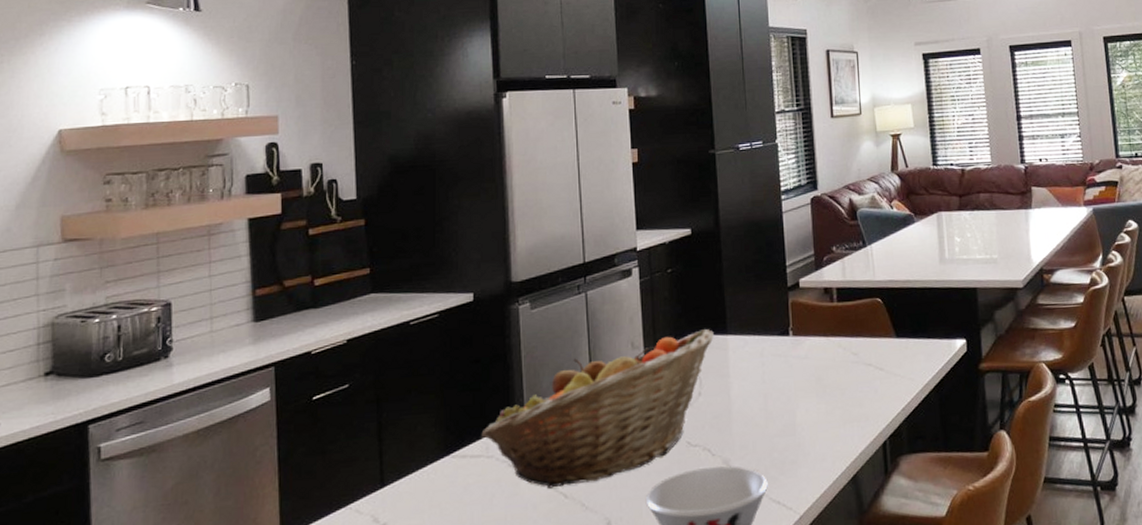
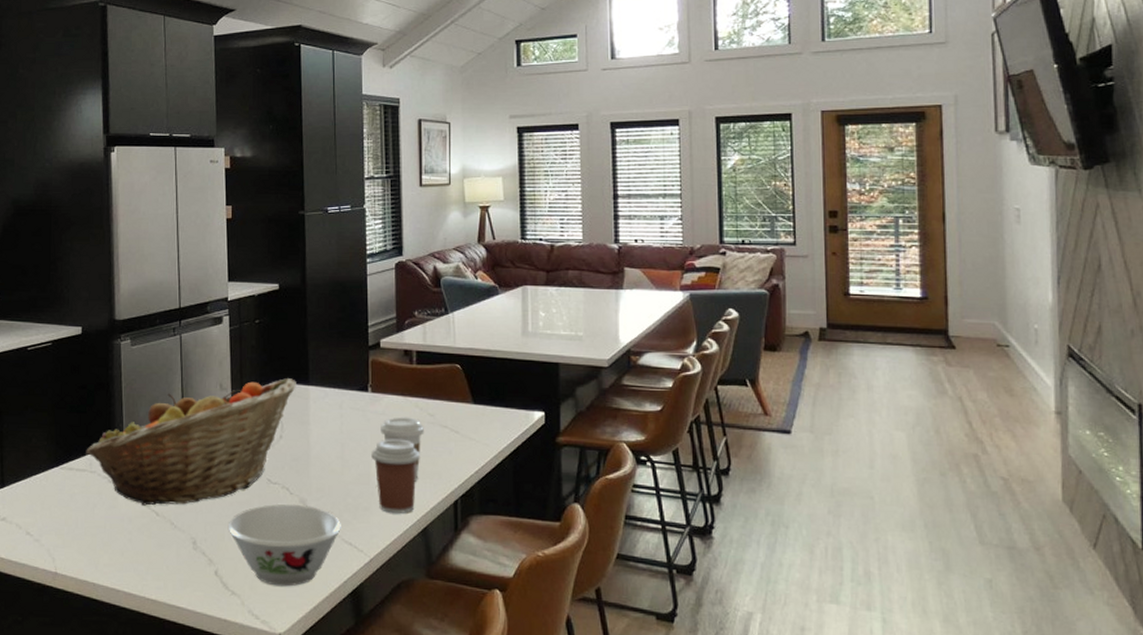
coffee cup: none [796,382,846,463] -> present [371,439,420,513]
coffee cup: none [804,358,849,427] -> present [380,417,424,482]

